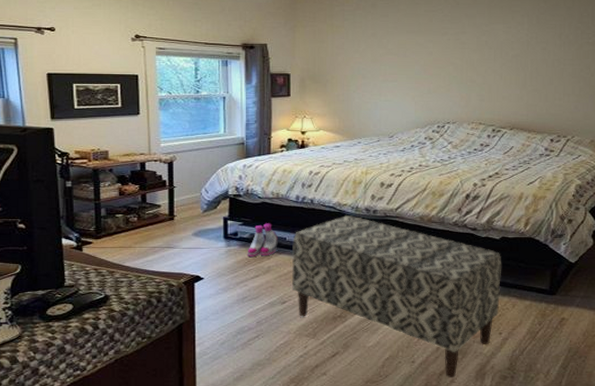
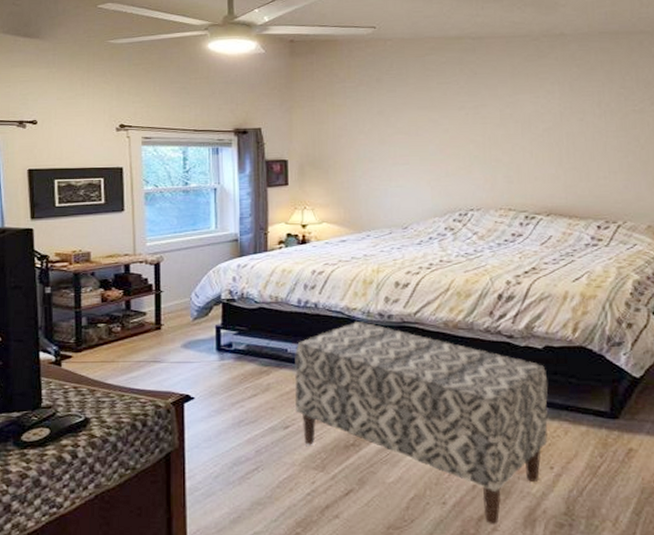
boots: present [247,223,278,258] -> none [242,332,278,373]

